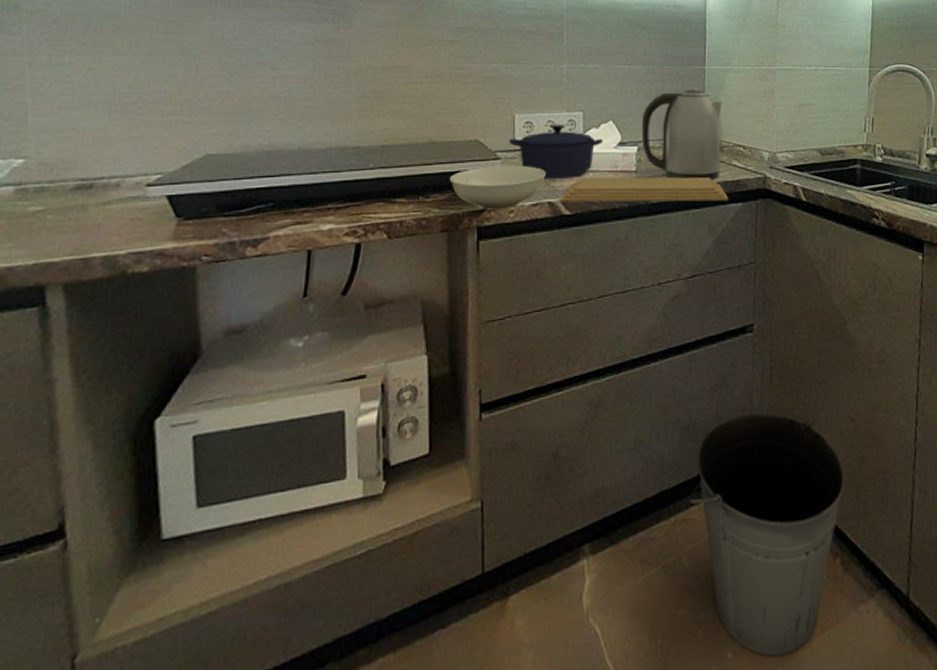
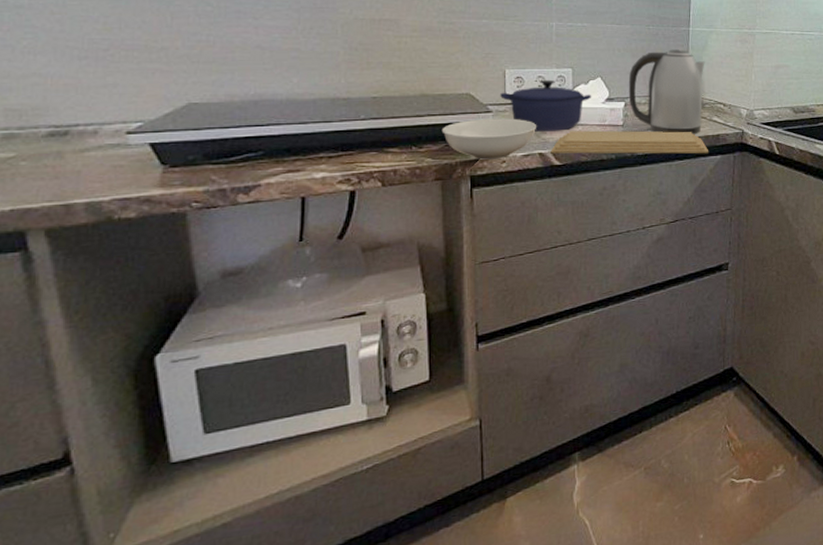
bucket: present [689,411,845,657] -> none [669,338,804,536]

